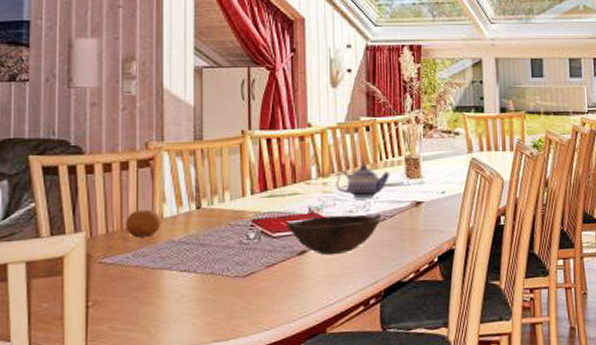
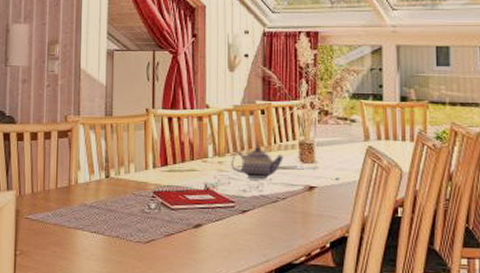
fruit: present [125,209,161,238] -> none [47,174,76,199]
bowl: present [286,213,382,256] -> none [184,193,274,231]

